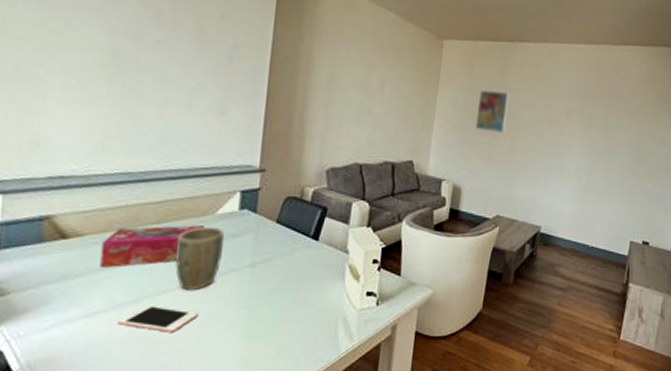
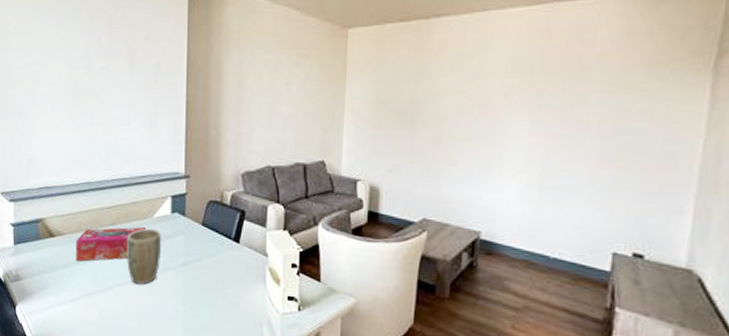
cell phone: present [117,304,199,332] -> none [90,295,147,321]
wall art: present [475,90,509,134] -> none [390,77,428,126]

